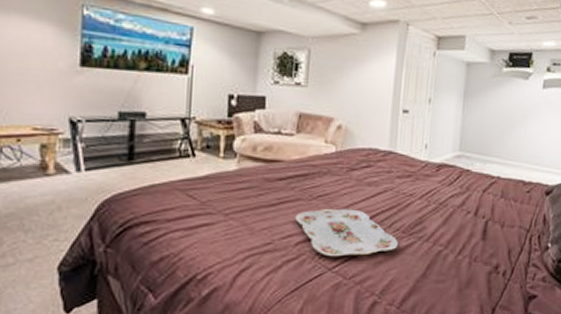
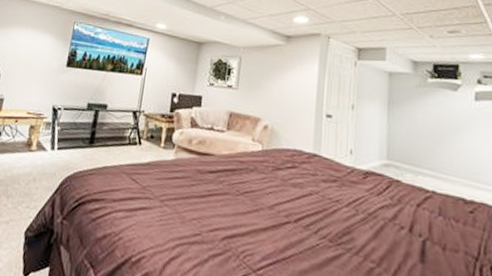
serving tray: present [295,208,398,257] -> none [222,205,325,262]

